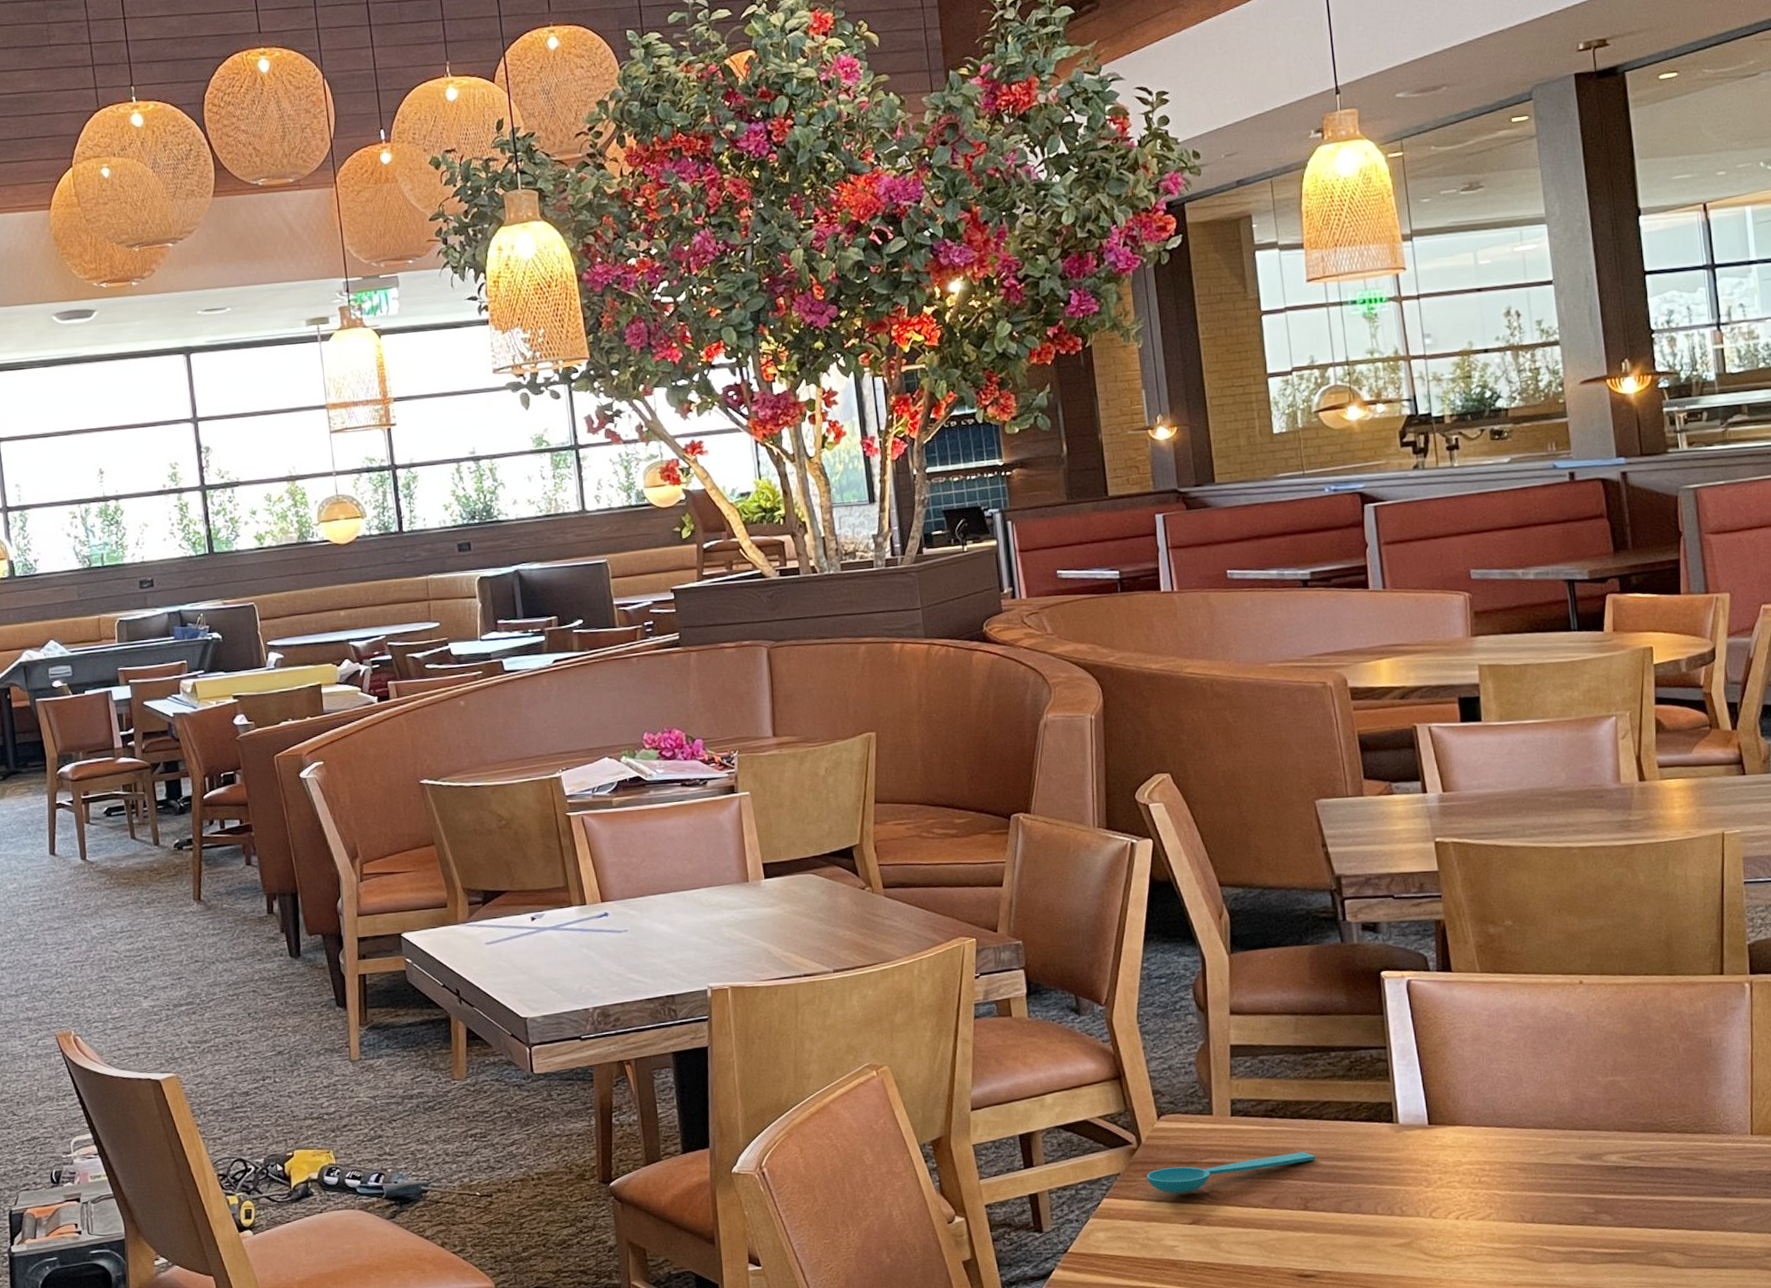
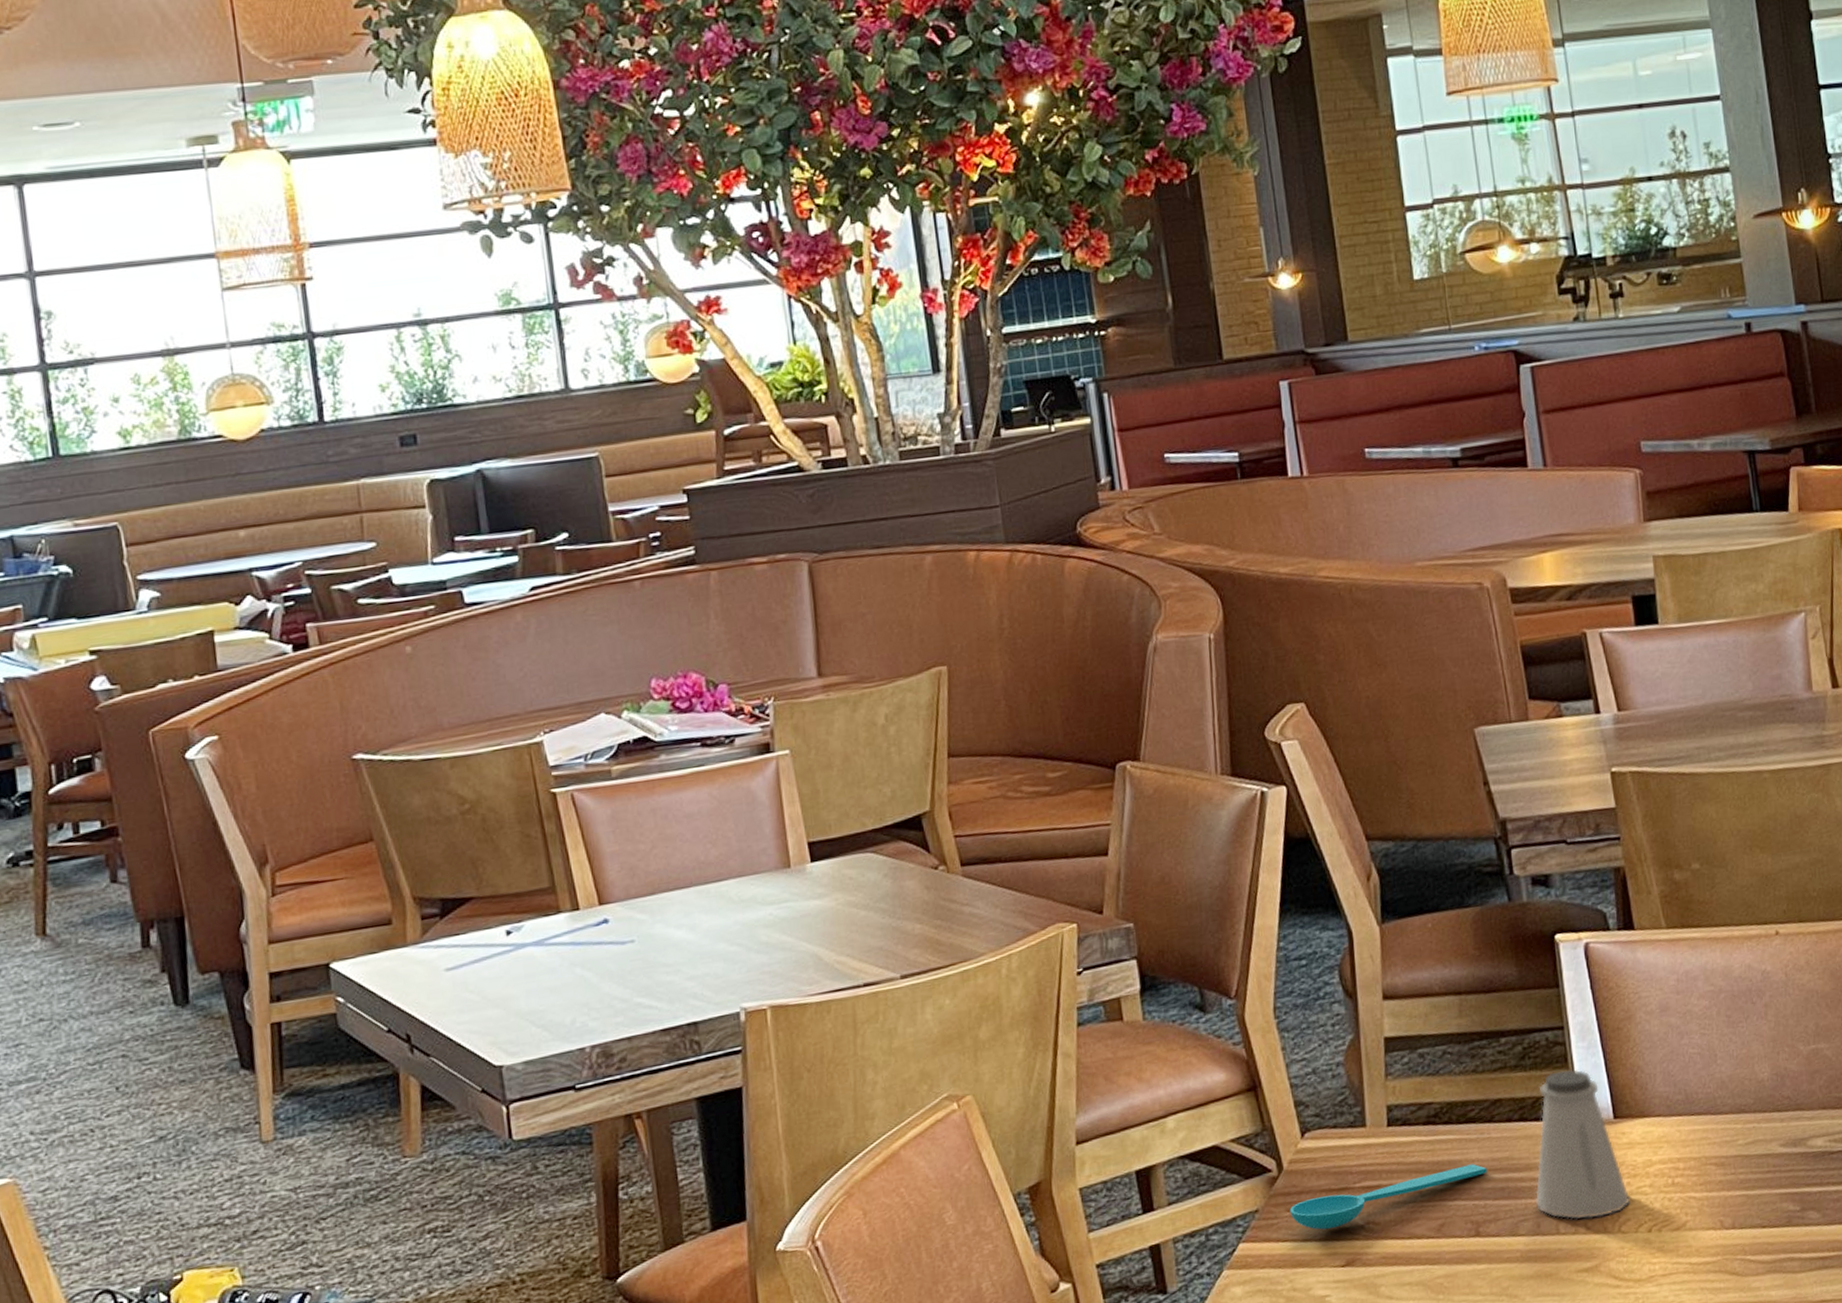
saltshaker: none [1357,1081,1441,1204] -> present [1535,1069,1631,1220]

